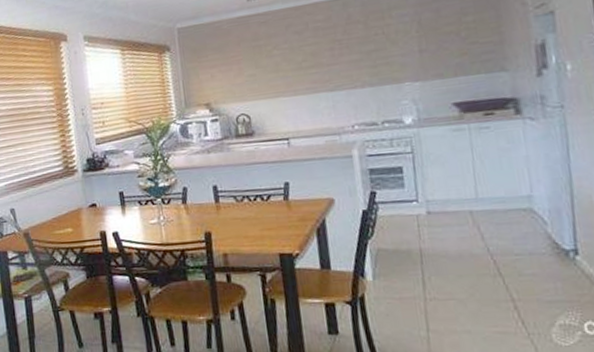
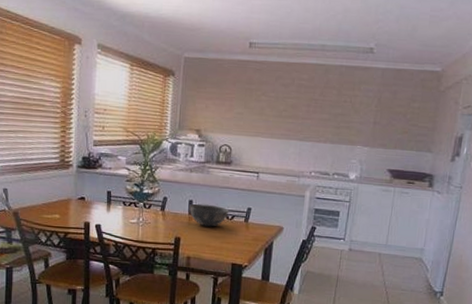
bowl: none [214,186,262,214] -> present [189,203,228,227]

